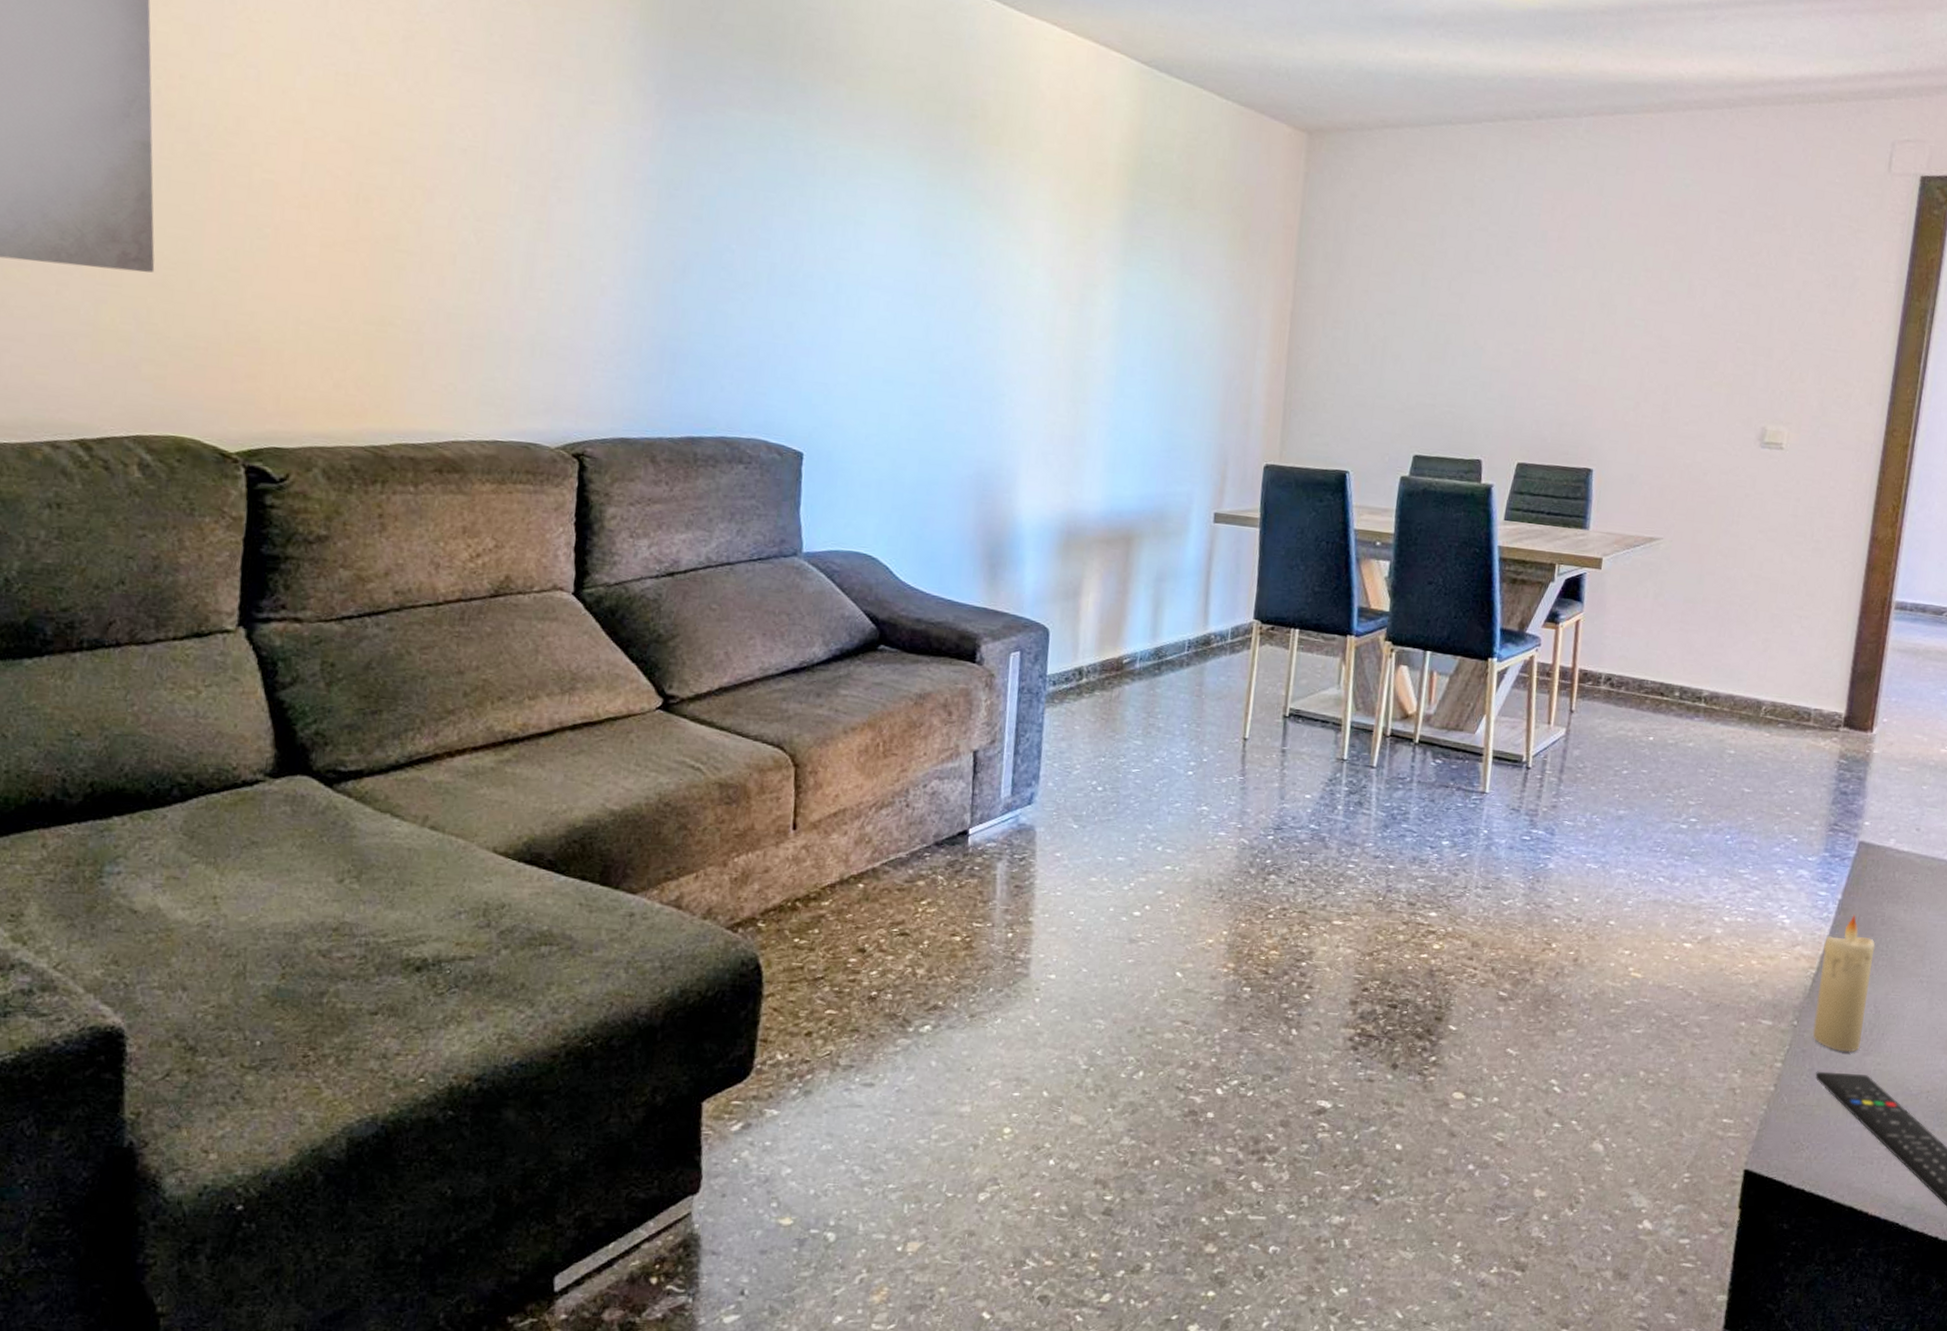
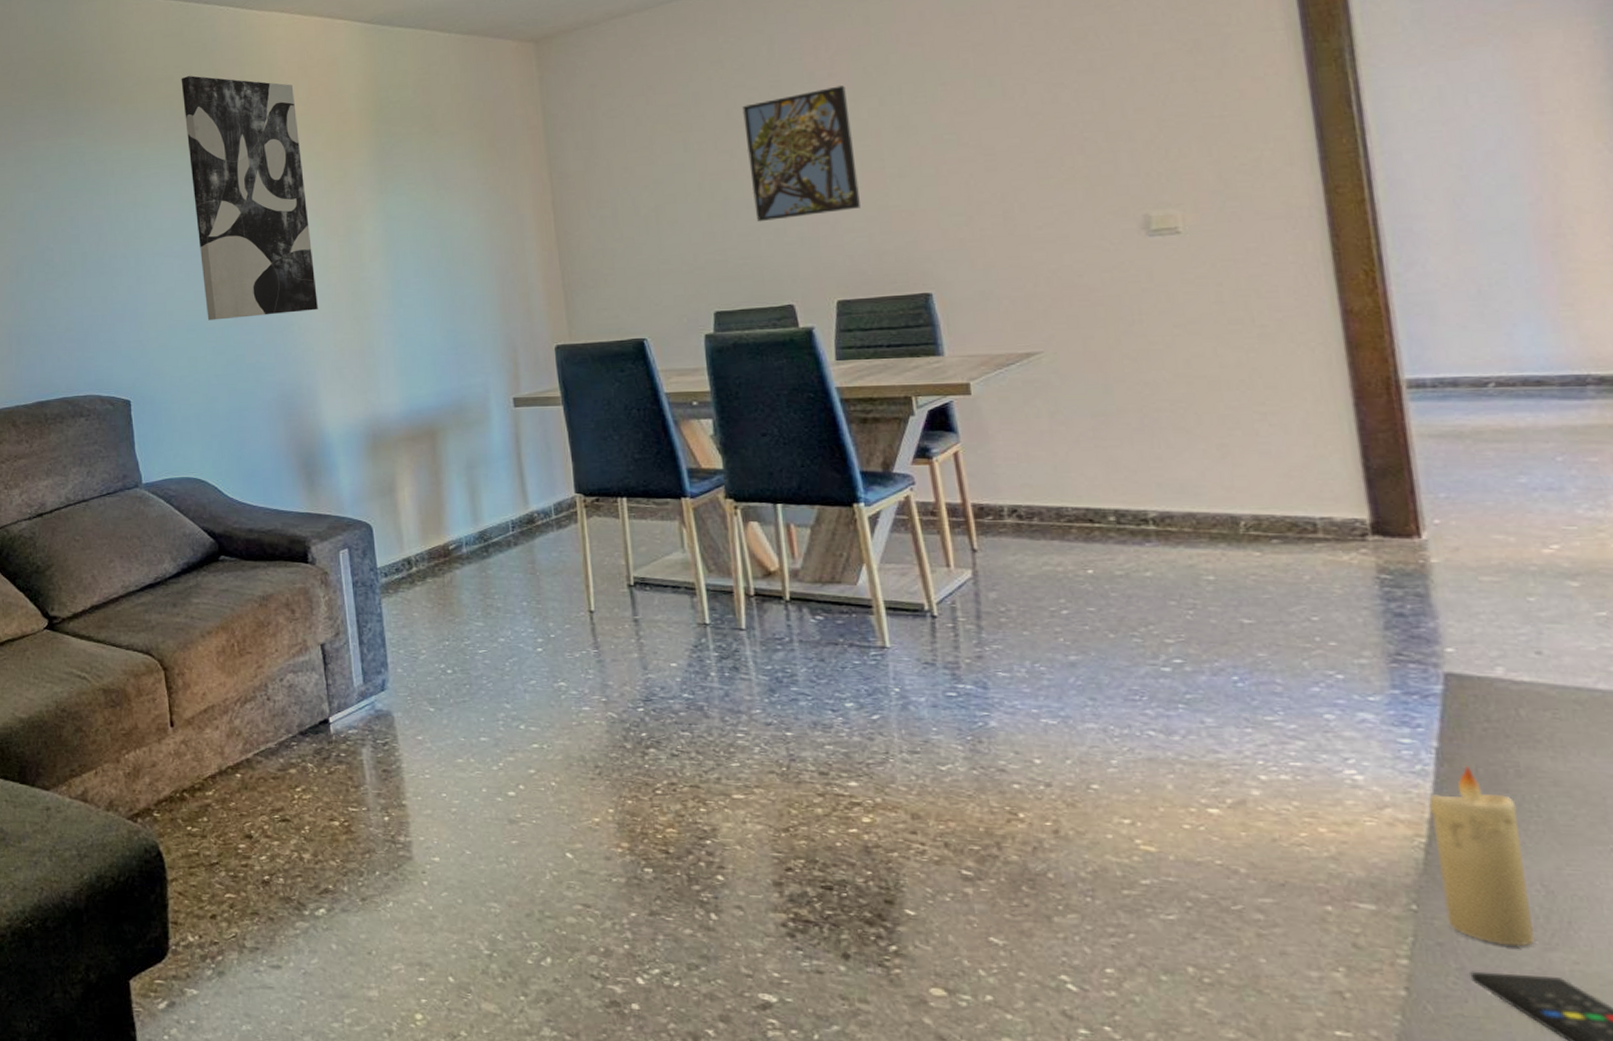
wall art: none [909,73,1052,384] -> present [181,75,318,320]
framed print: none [1468,250,1569,376] -> present [742,85,860,222]

